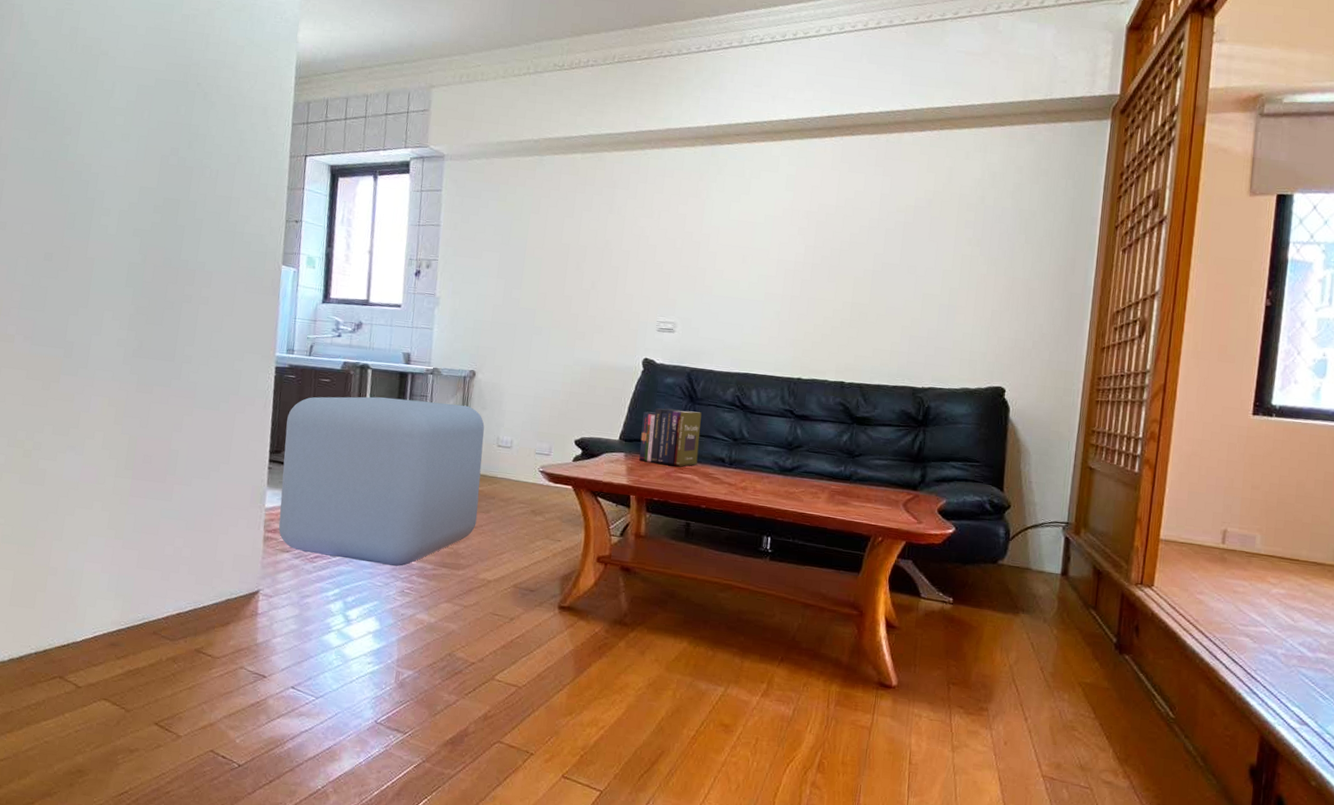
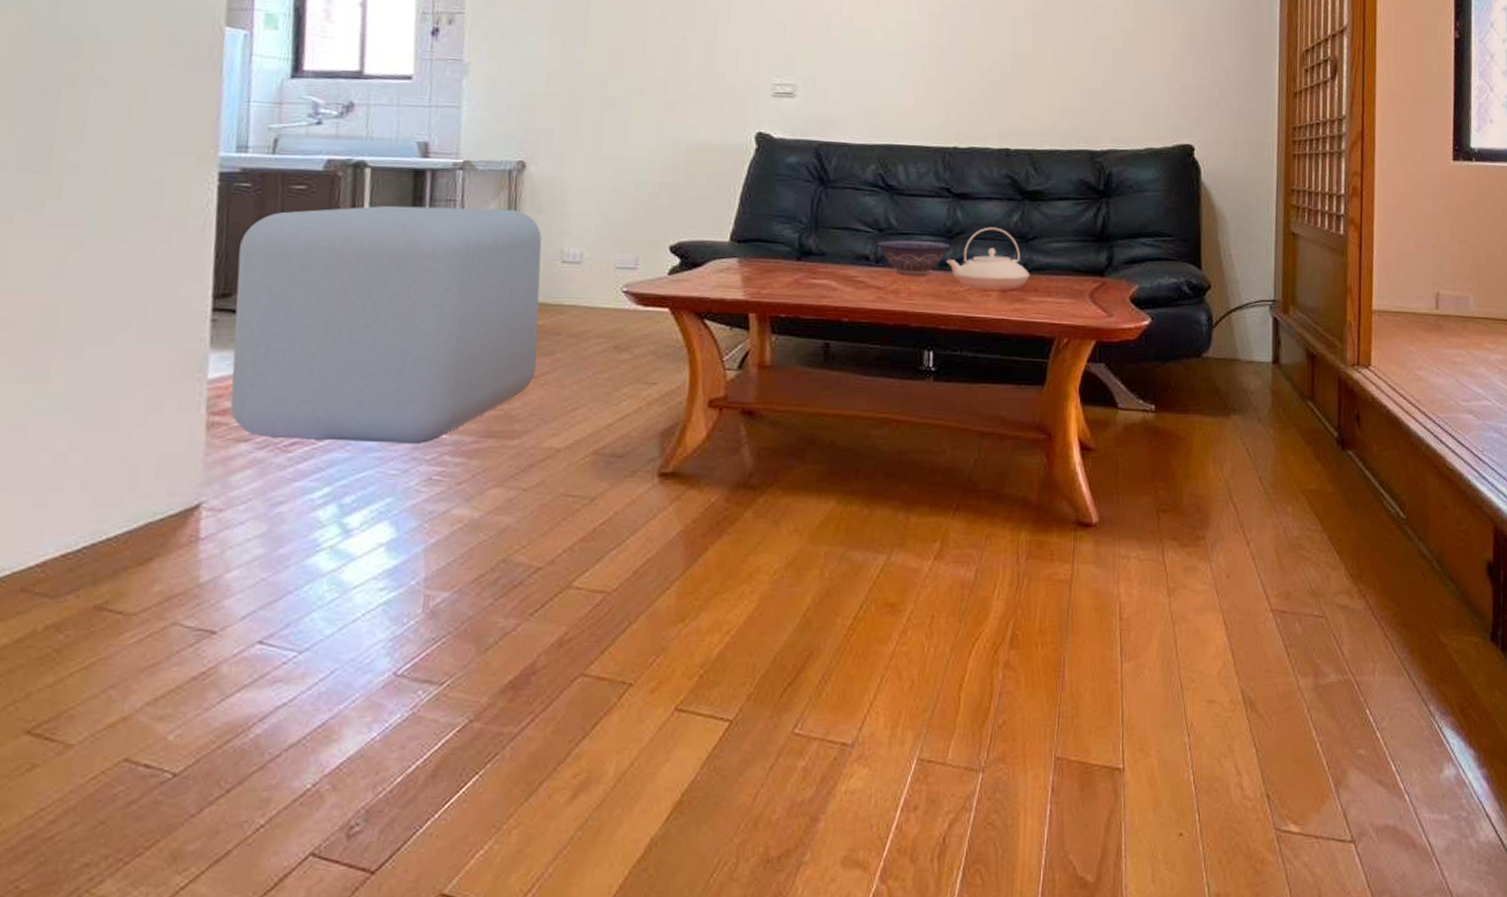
books: present [639,408,702,467] -> none [758,195,836,271]
decorative bowl: none [730,448,791,478] -> present [876,240,951,276]
teapot: none [786,443,854,495] -> present [946,227,1030,291]

